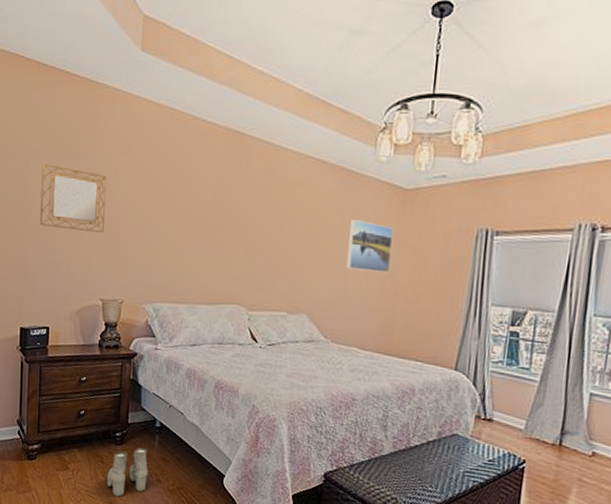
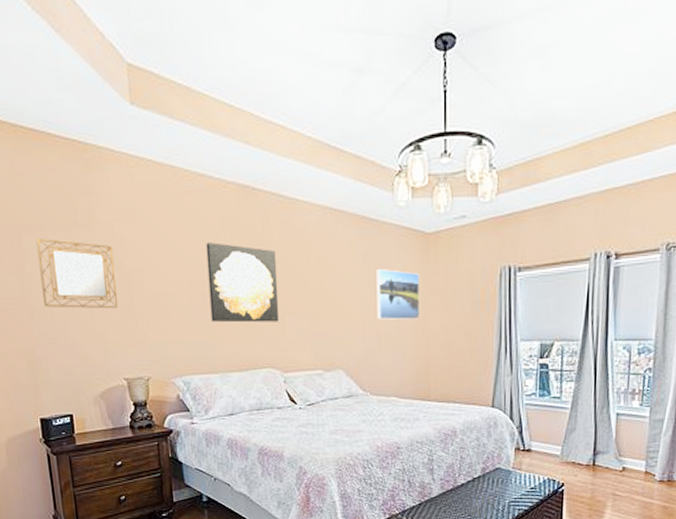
wall art: none [187,180,256,261] -> present [206,242,280,323]

